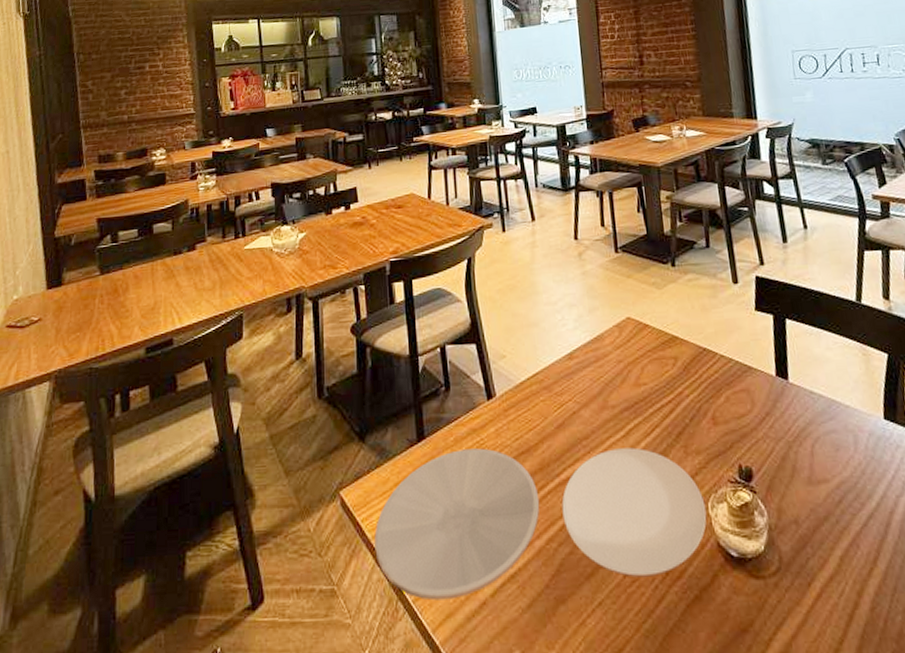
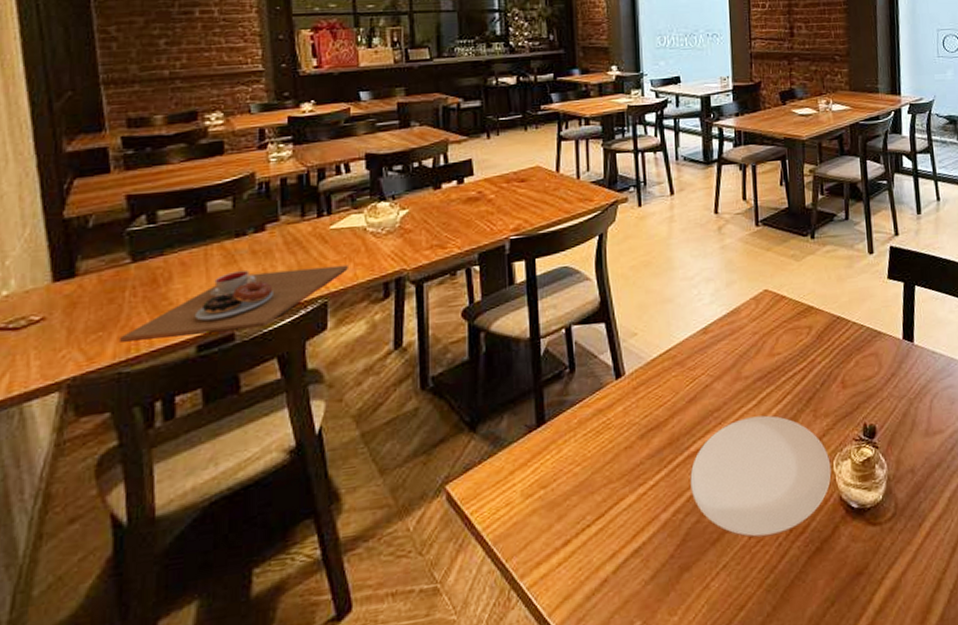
place setting: none [90,281,259,342] -> present [118,264,348,342]
plate: present [374,448,540,601] -> none [485,428,668,586]

